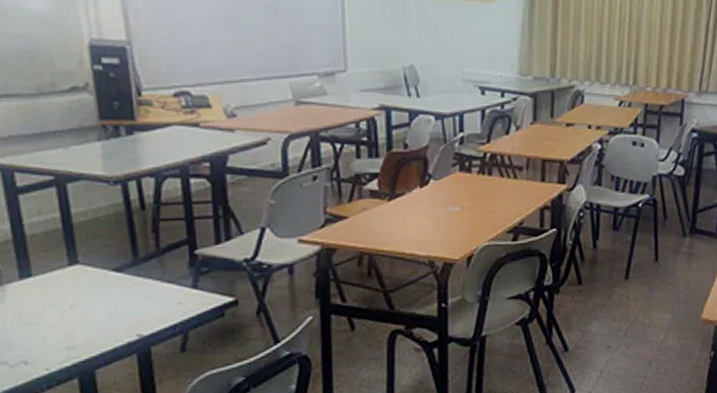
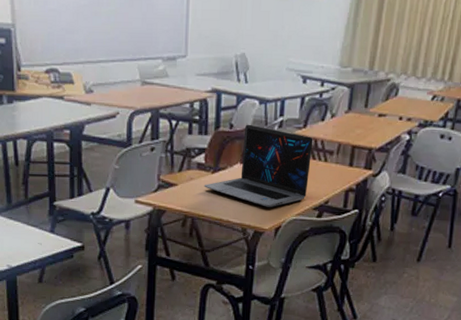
laptop: none [379,142,500,236] -> present [204,124,313,208]

